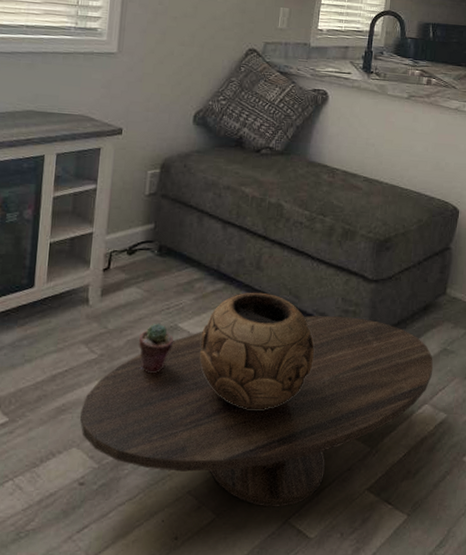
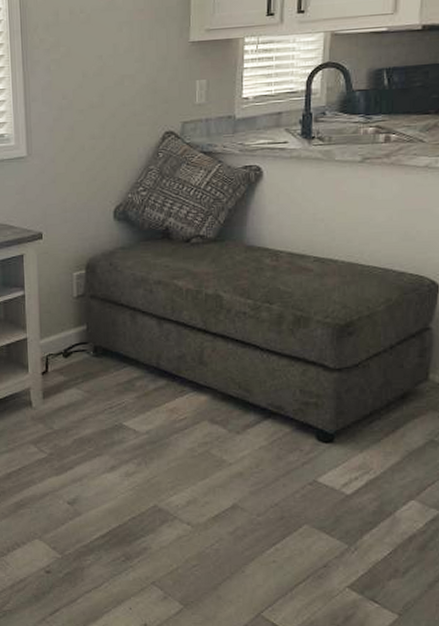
coffee table: present [79,315,433,507] -> none [38,409,419,601]
potted succulent: present [139,323,174,374] -> none [86,422,121,471]
decorative bowl: present [200,292,315,410] -> none [147,388,273,506]

